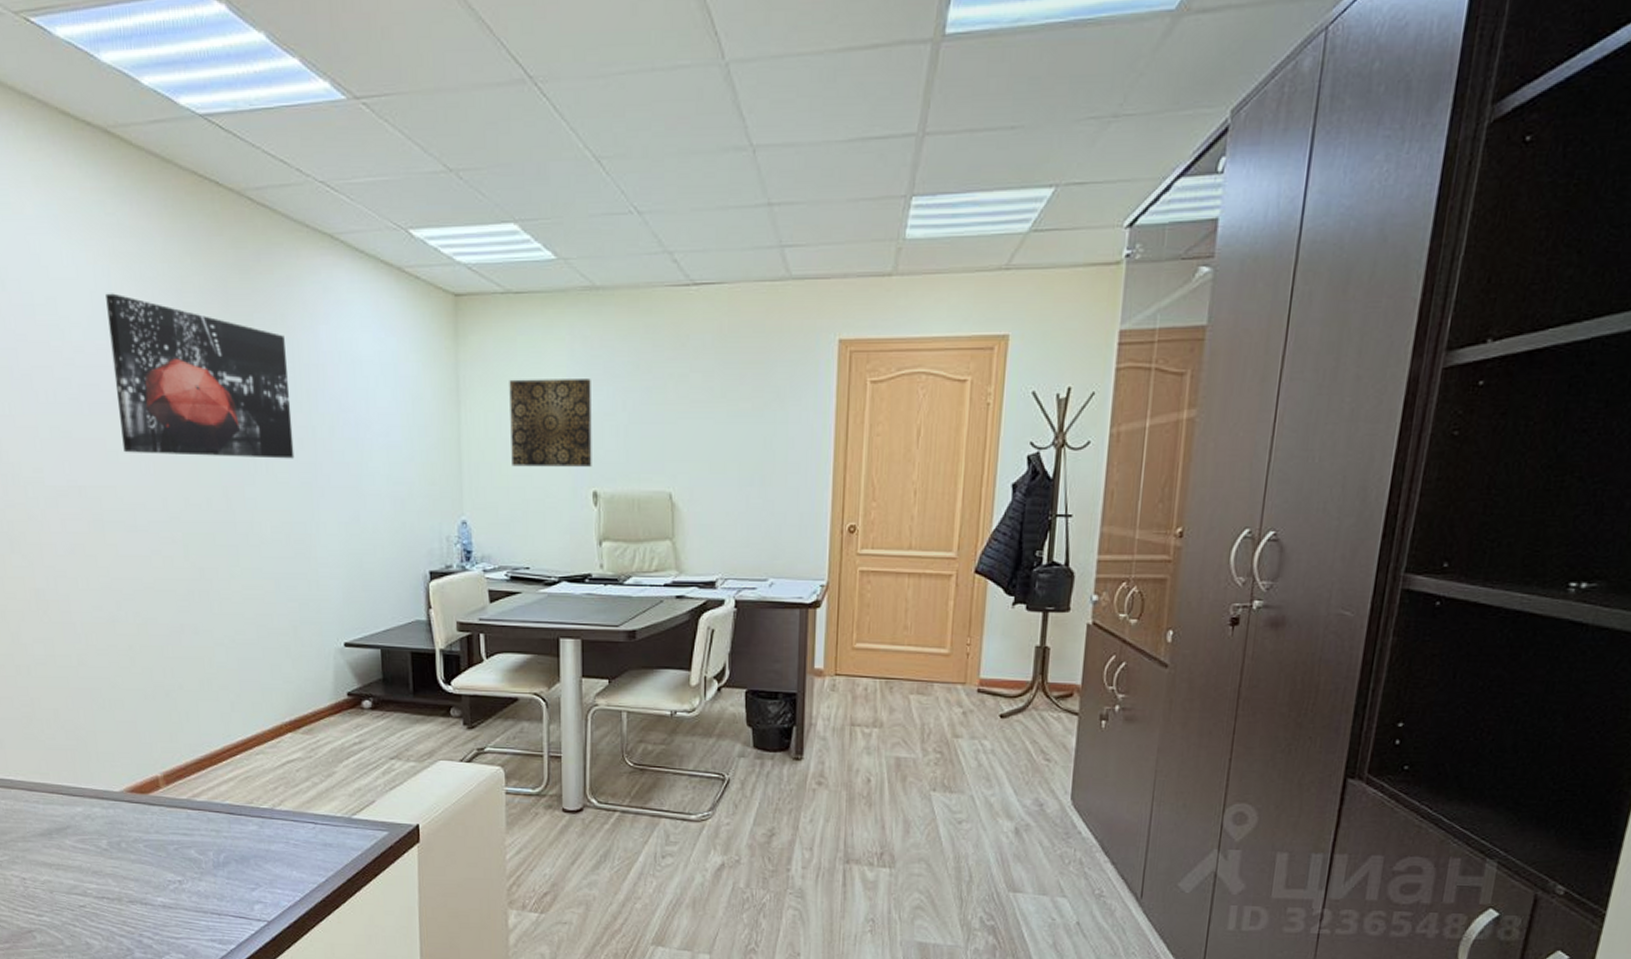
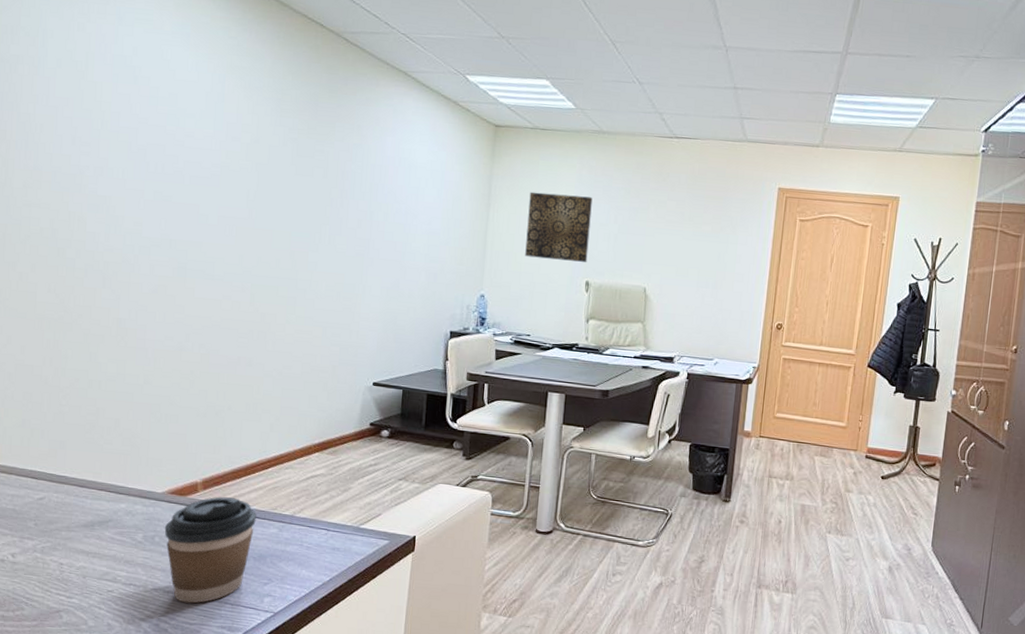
wall art: present [105,293,295,459] -> none [213,95,358,235]
coffee cup: none [129,792,232,916] -> present [164,497,256,604]

